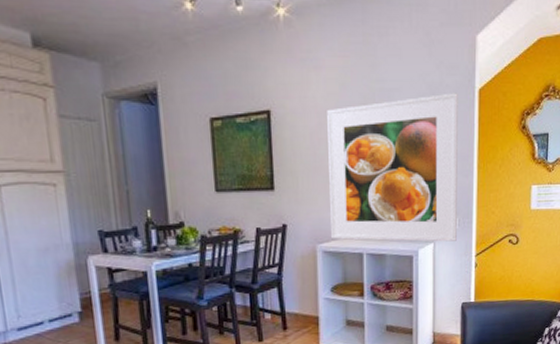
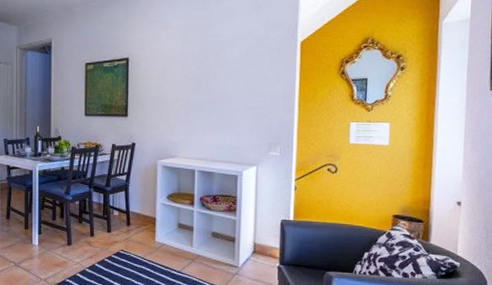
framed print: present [327,93,458,242] -> none [170,45,282,166]

